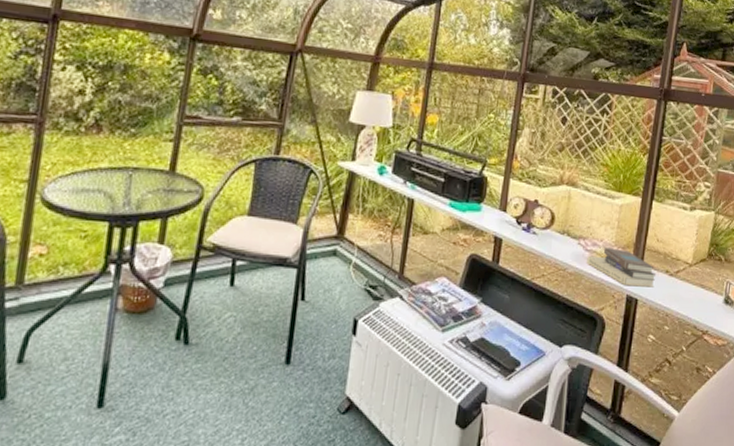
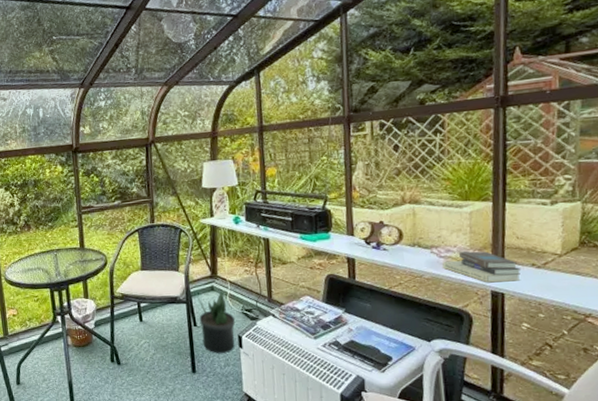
planter: none [307,257,355,340] -> present [197,291,236,353]

